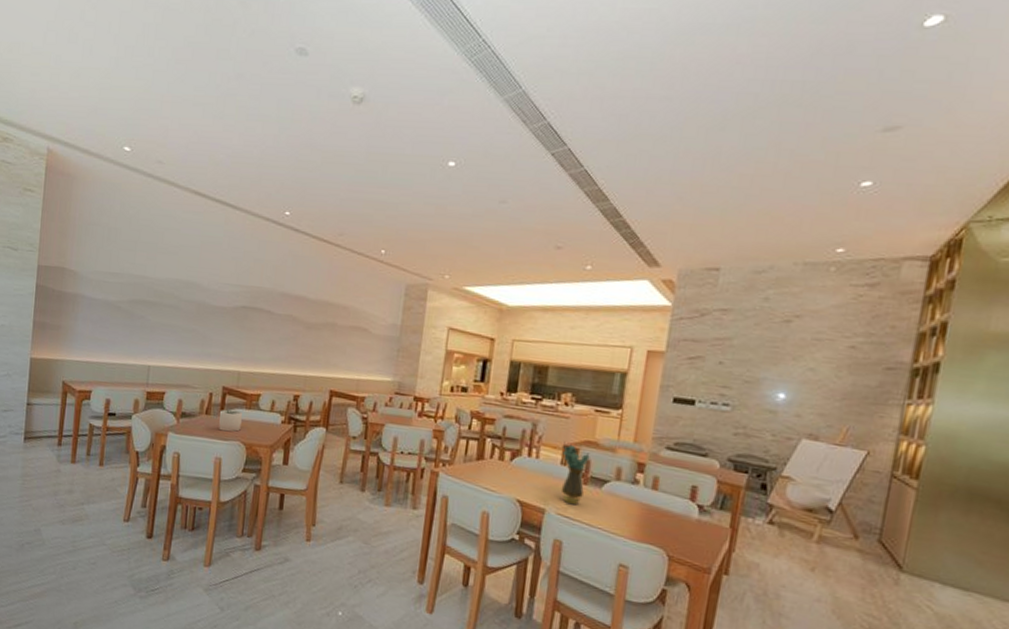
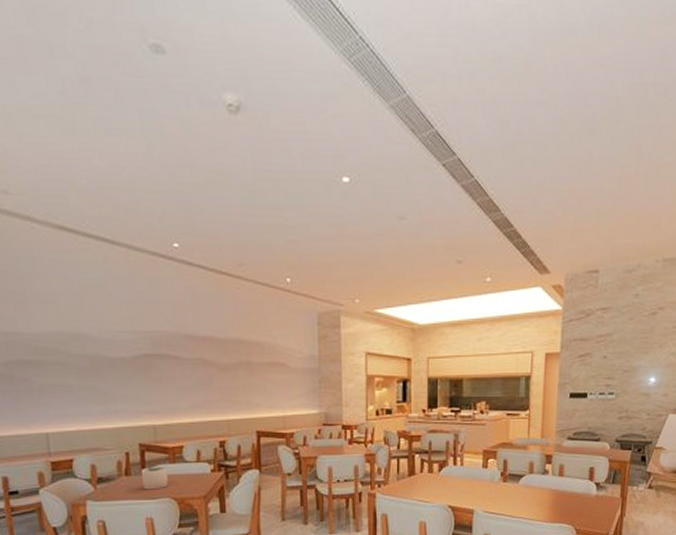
vase: present [560,442,591,505] -> none [483,447,507,502]

